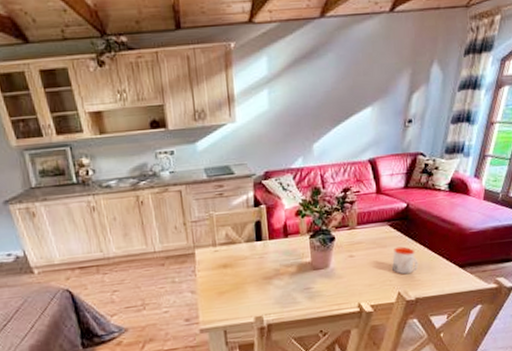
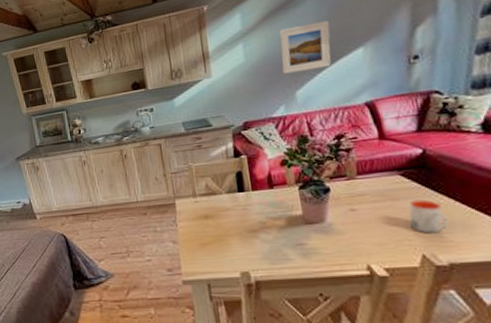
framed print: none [302,76,346,126] -> present [279,20,331,74]

